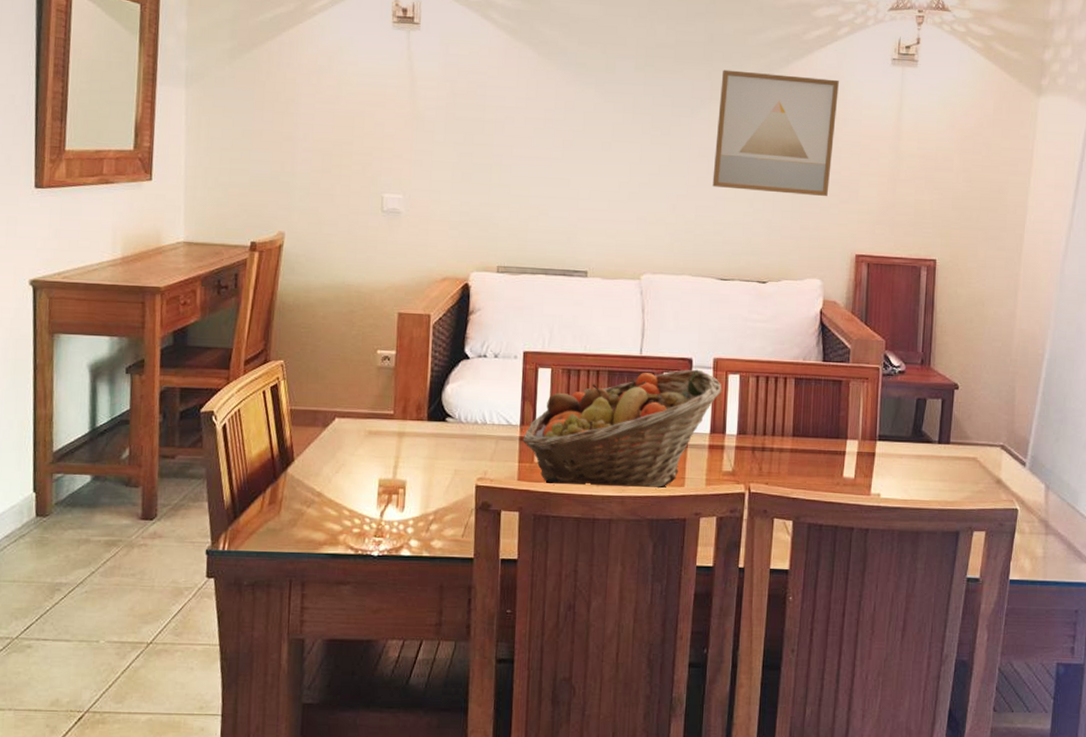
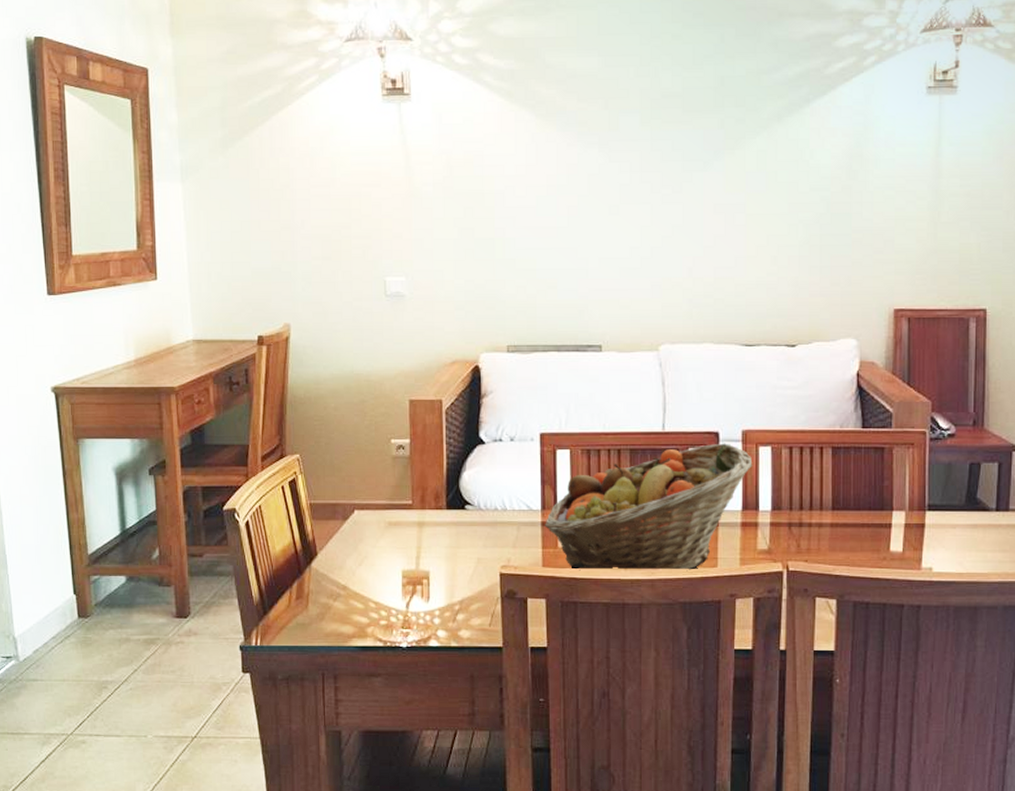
wall art: present [712,69,839,197] -> none [731,115,867,248]

